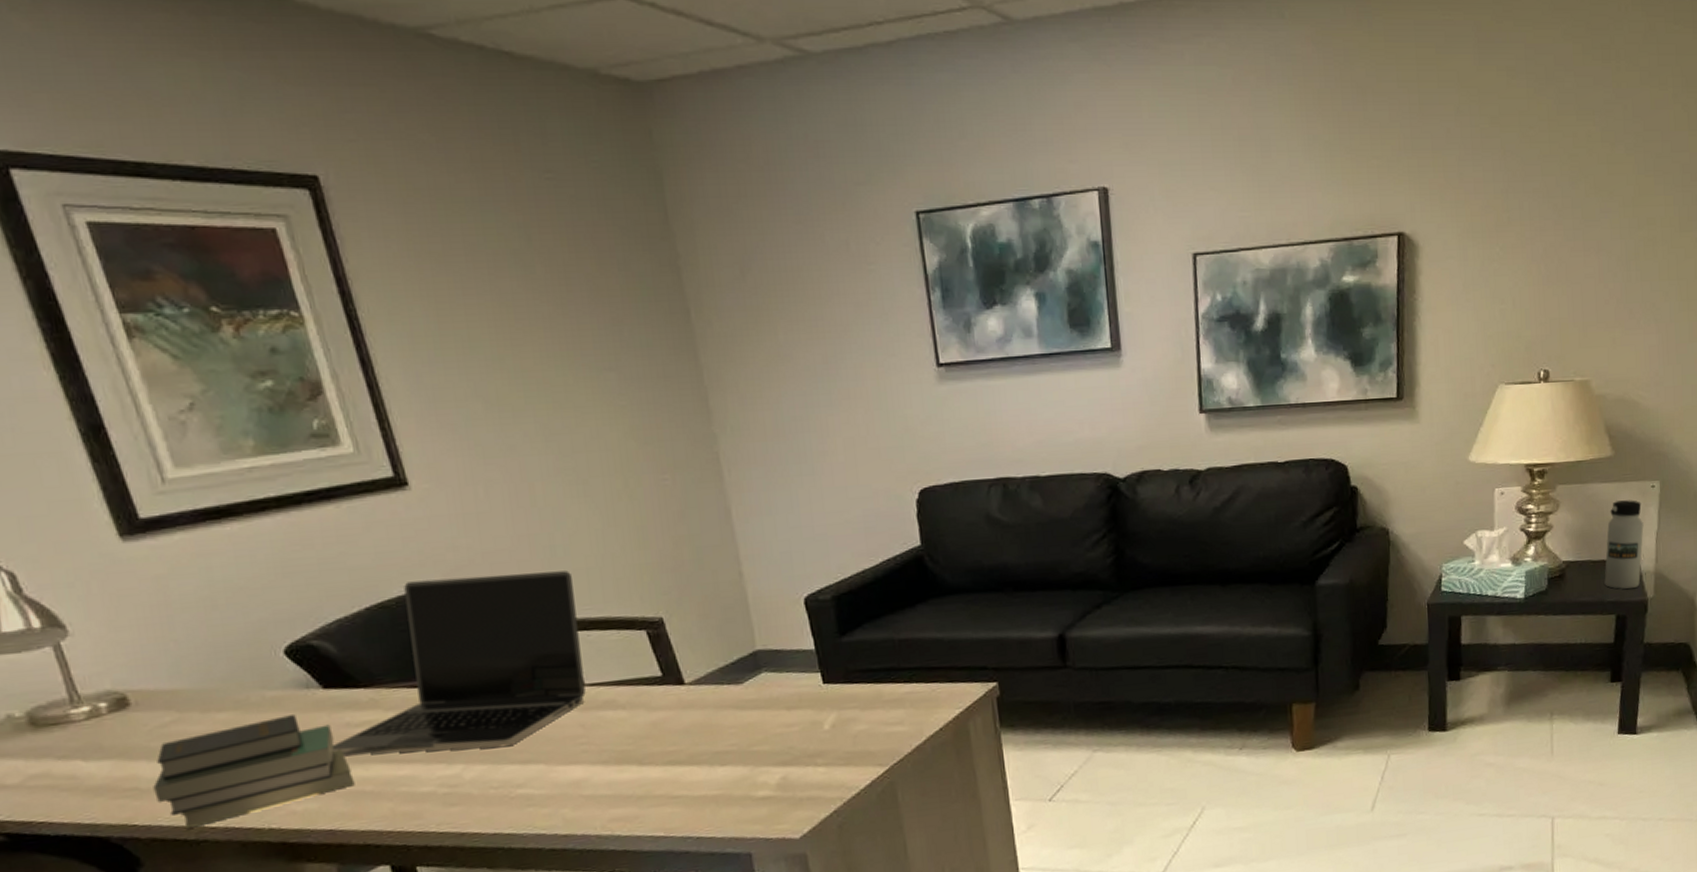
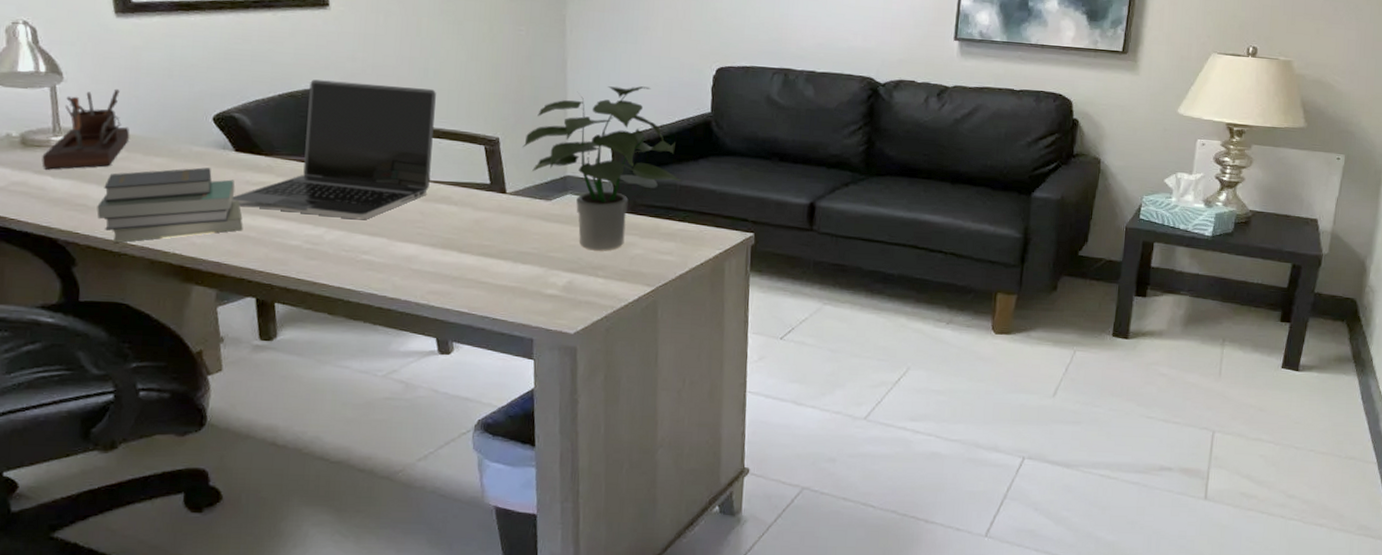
desk organizer: none [63,633,178,751] -> present [42,88,130,169]
potted plant: none [694,526,899,736] -> present [523,86,681,251]
water bottle: present [1604,500,1644,590] -> none [1285,166,1326,244]

